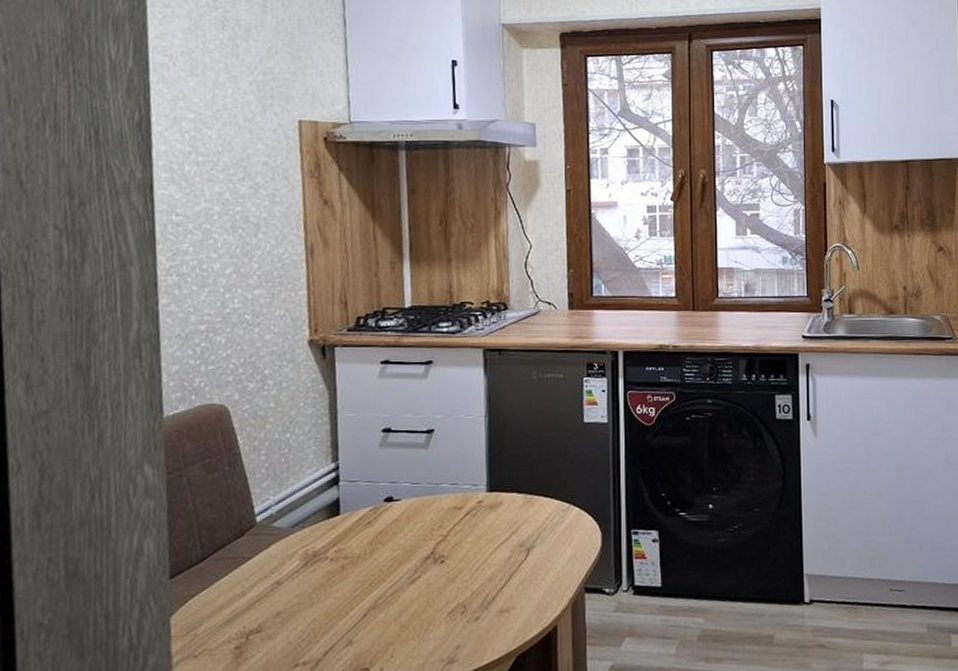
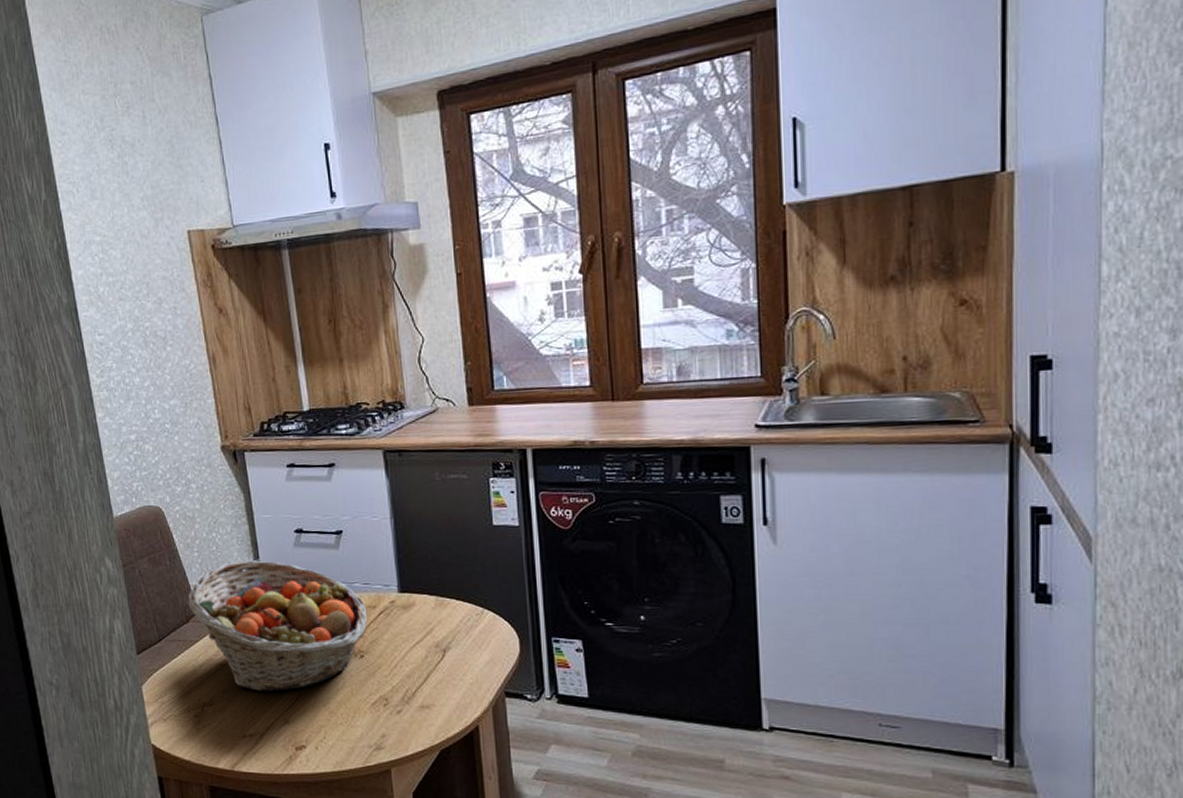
fruit basket: none [245,462,453,611] -> present [188,560,368,693]

